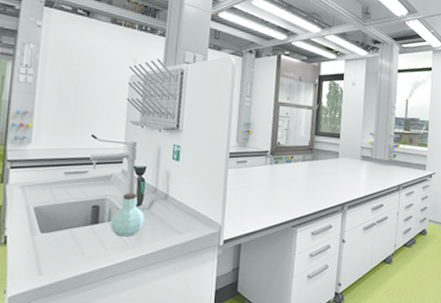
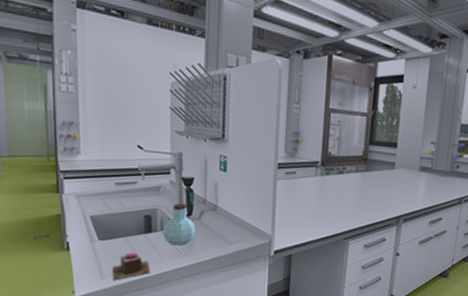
sponge: none [50,245,94,276] -> present [112,252,151,280]

